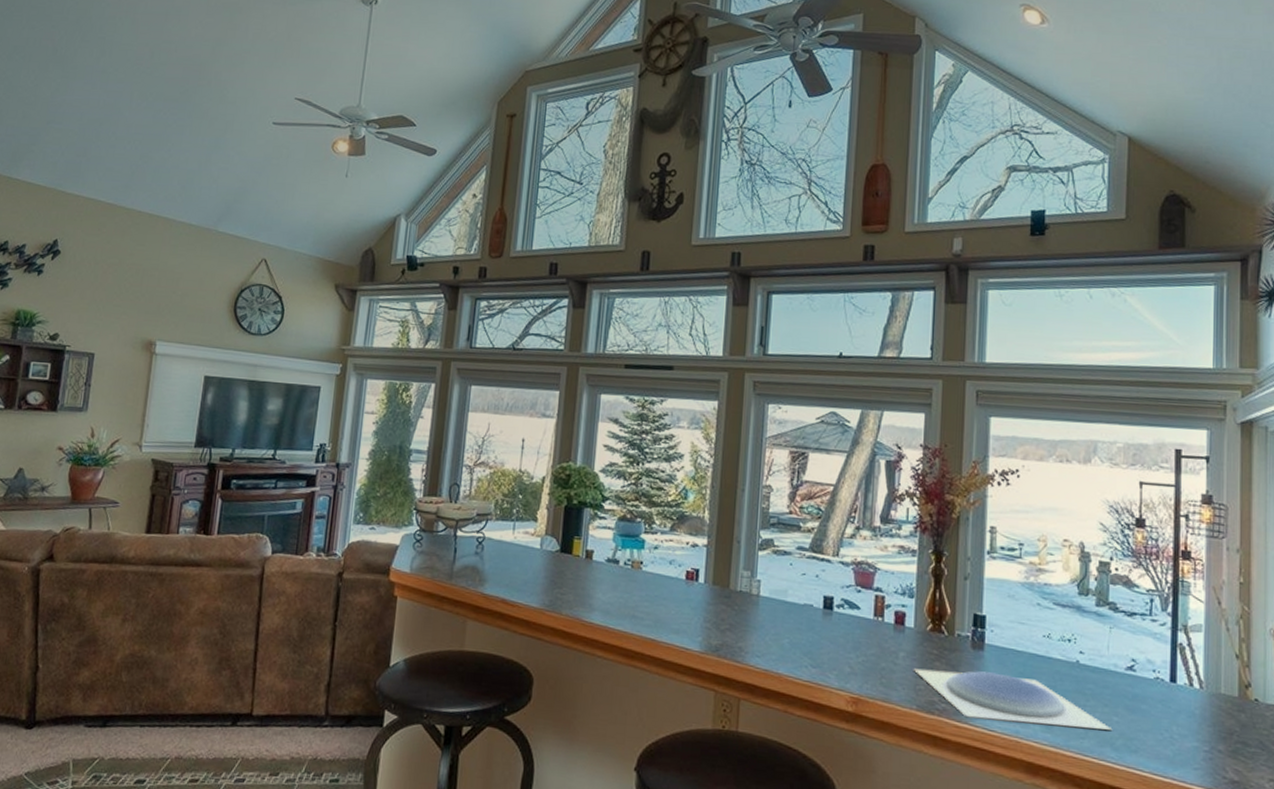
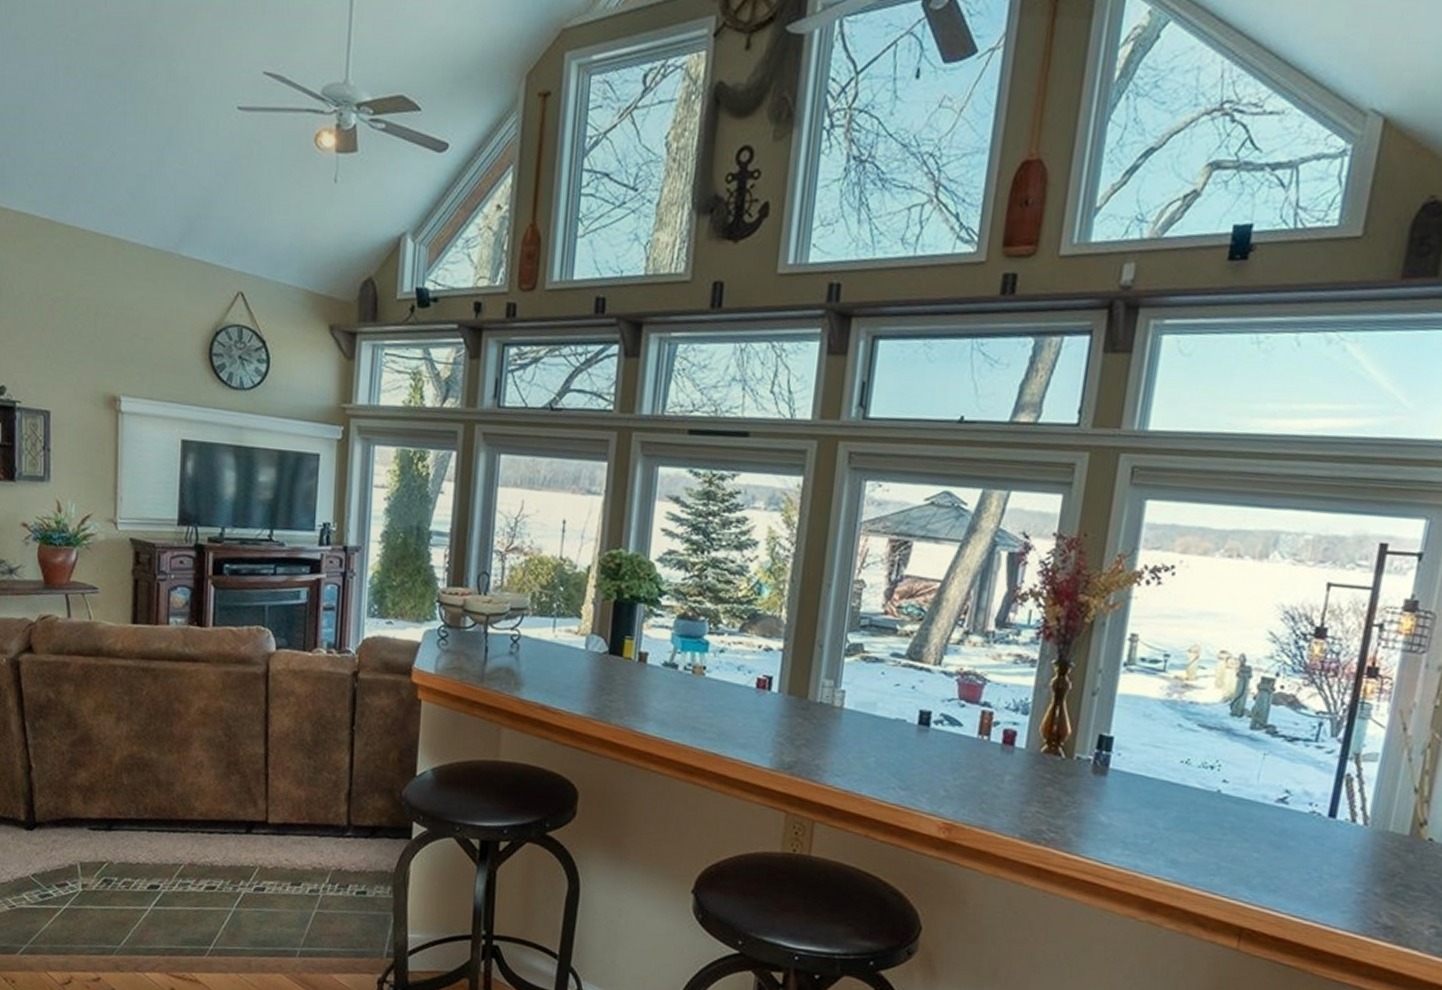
plate: present [914,668,1113,730] -> none [1021,793,1251,867]

